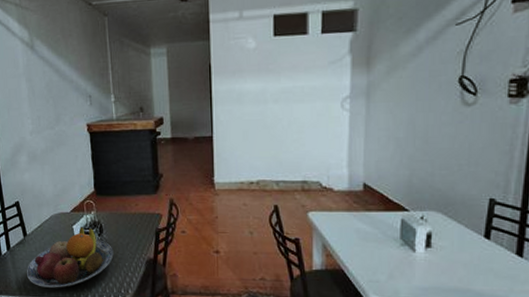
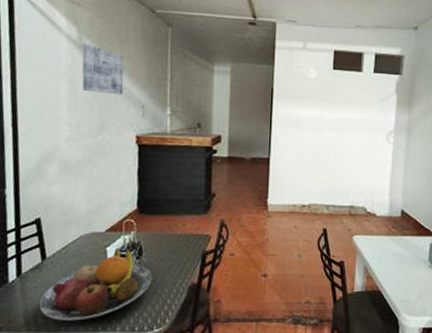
wall art: none [34,43,72,88] -> present [81,43,124,95]

